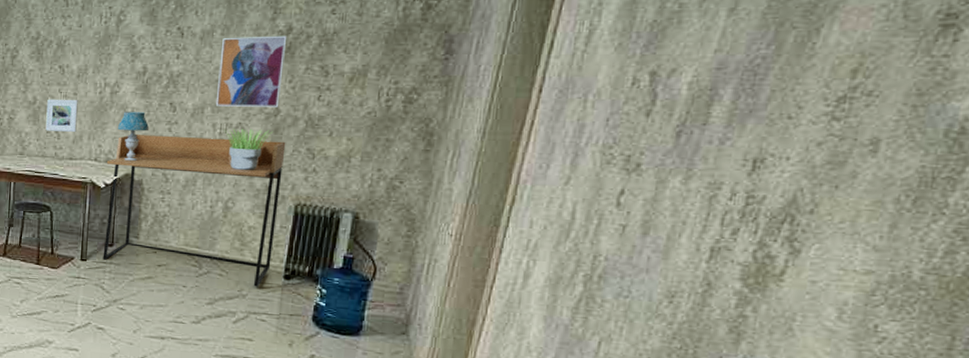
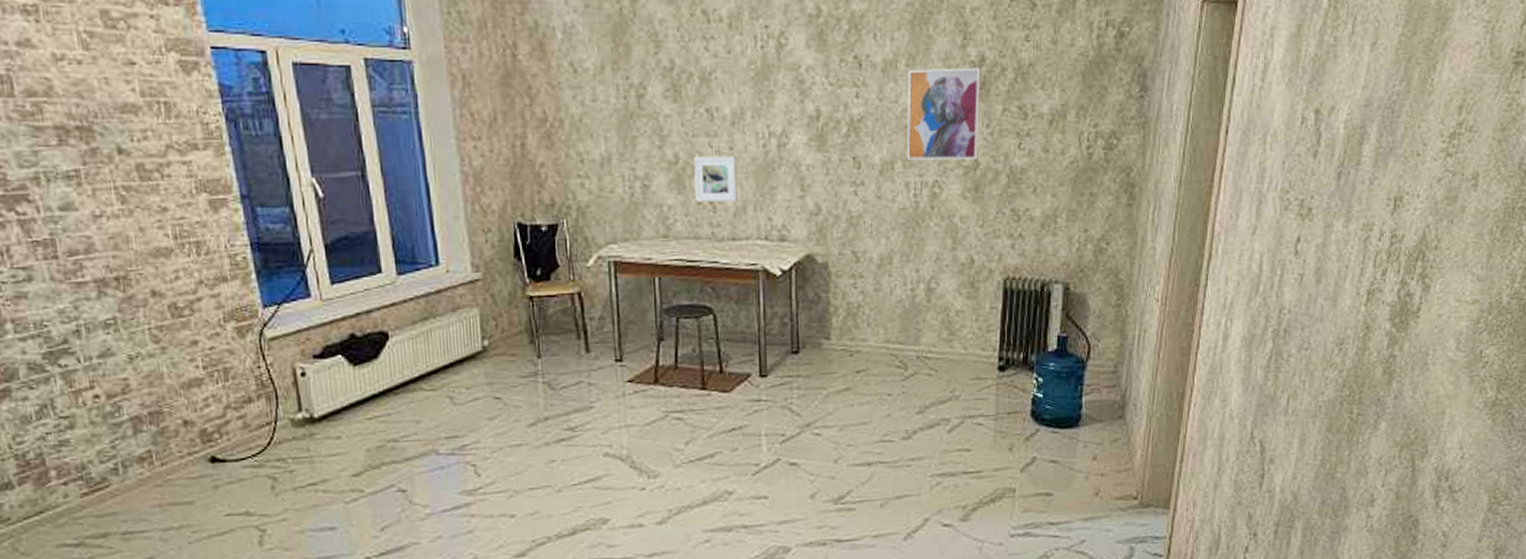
desk: present [102,135,286,287] -> none [780,200,989,385]
table lamp: present [117,112,149,162] -> none [790,171,829,238]
potted plant: present [224,129,273,170] -> none [919,188,974,240]

